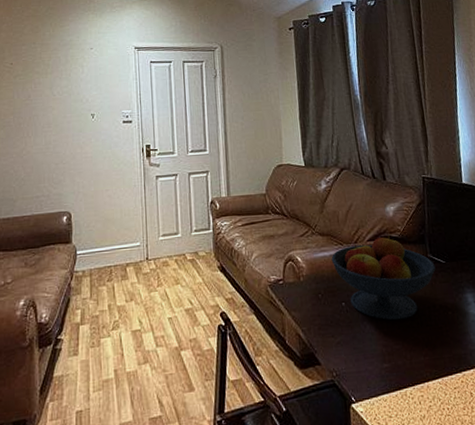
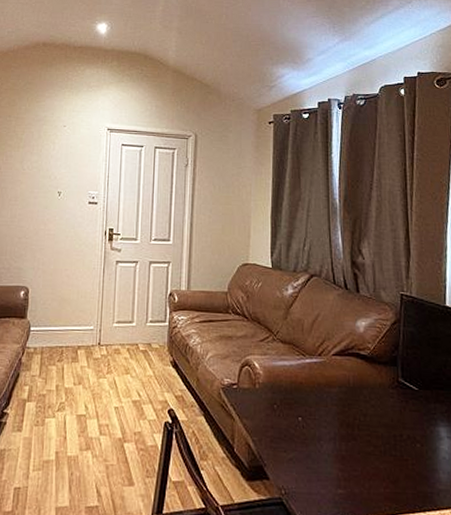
fruit bowl: present [331,234,436,321] -> none [291,351,406,445]

